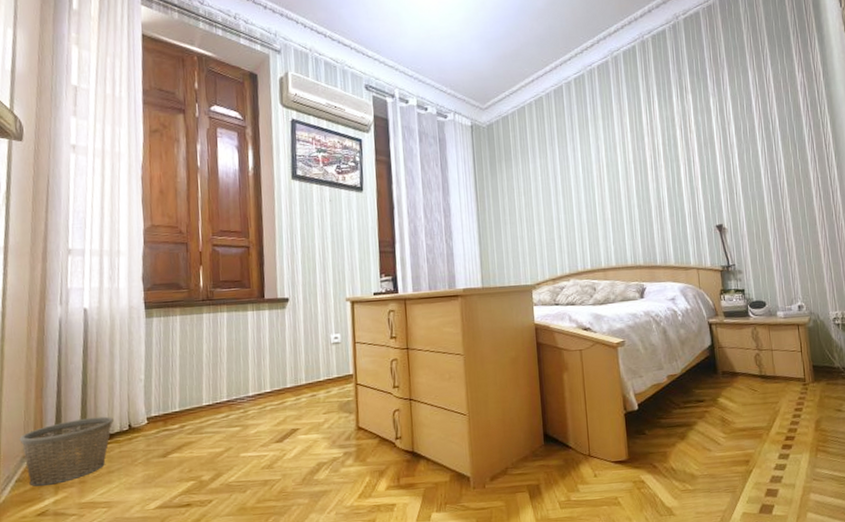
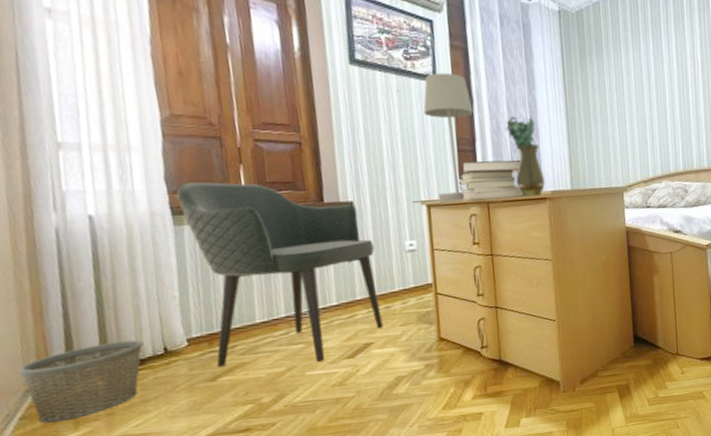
armchair: none [150,281,309,445] -> present [176,182,383,368]
table lamp: none [338,183,394,300] -> present [412,72,474,204]
books: none [380,259,437,298] -> present [459,159,523,201]
vase: none [422,220,458,295] -> present [505,116,546,197]

